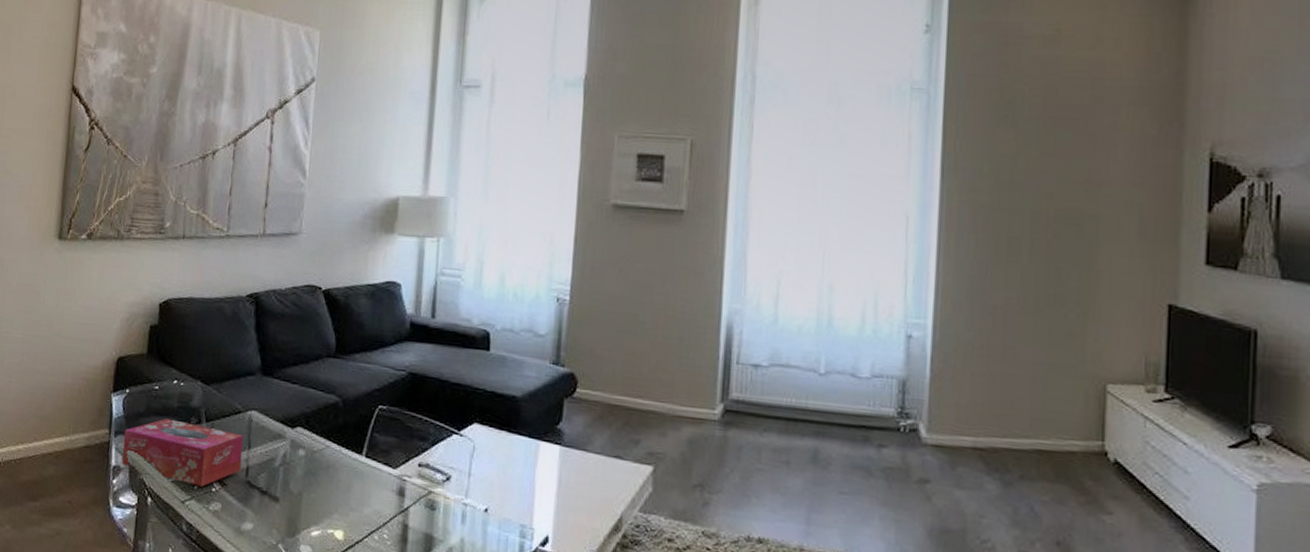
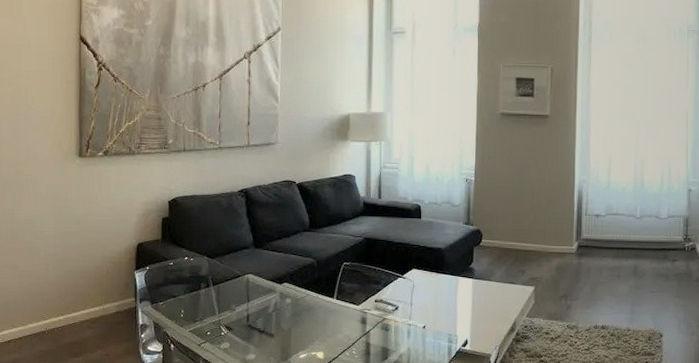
tissue box: present [122,418,243,487] -> none [147,286,244,333]

